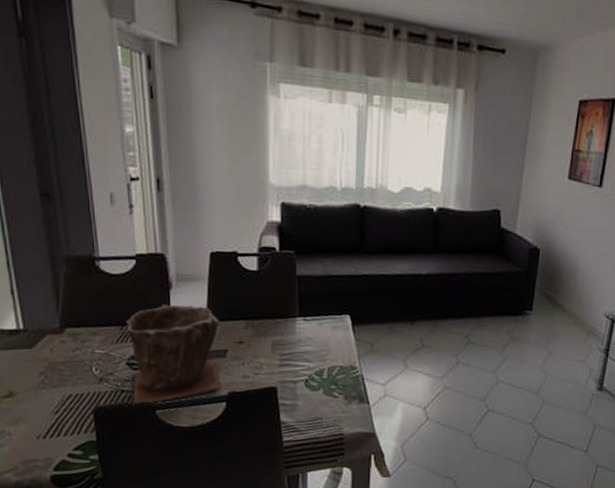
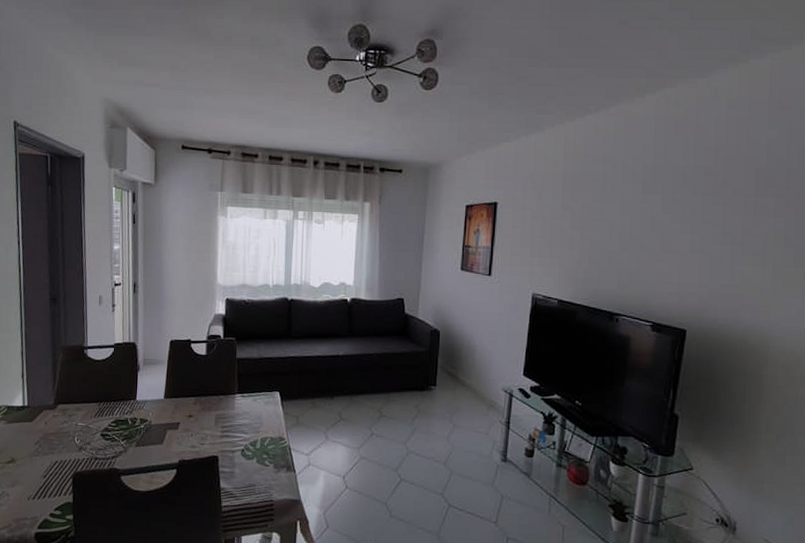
plant pot: present [126,304,220,405] -> none [103,384,175,471]

